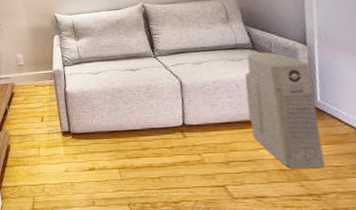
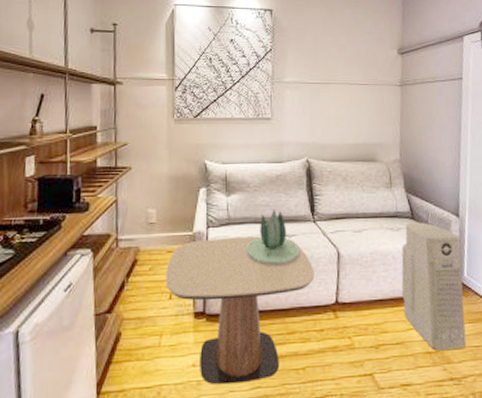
side table: none [36,71,161,187] -> present [166,236,314,385]
succulent plant: none [97,48,145,95] -> present [245,209,300,266]

